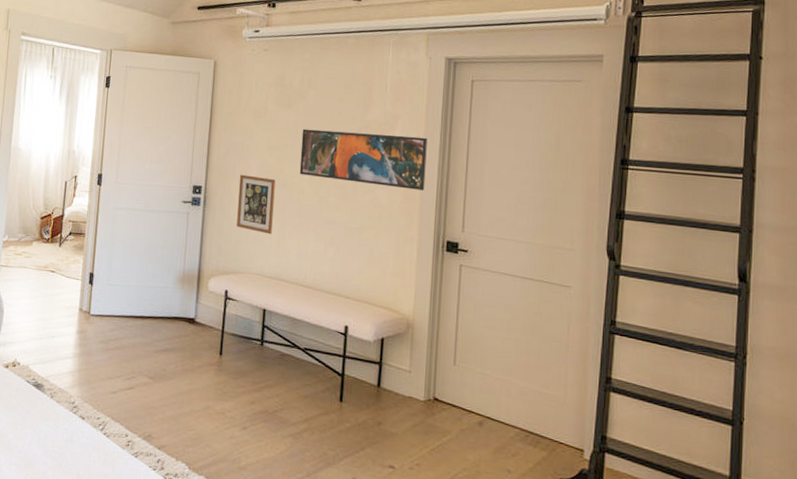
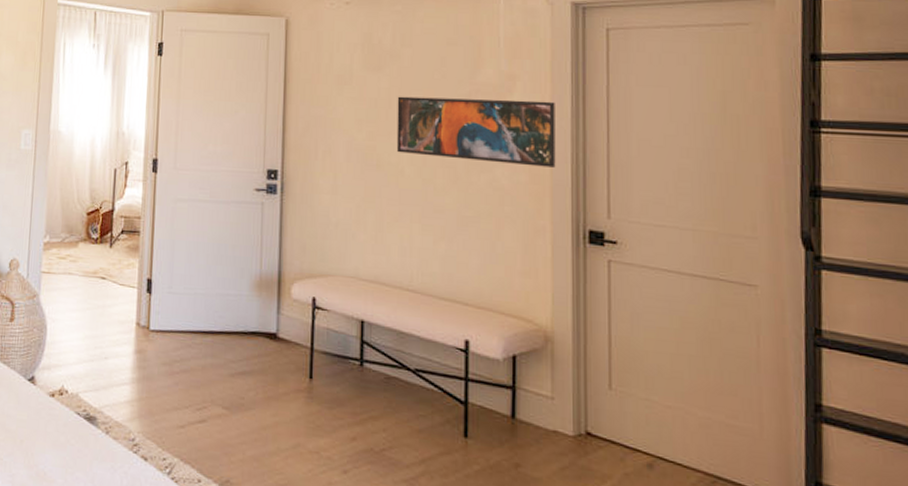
picture frame: present [237,174,276,235] -> none [322,154,368,227]

